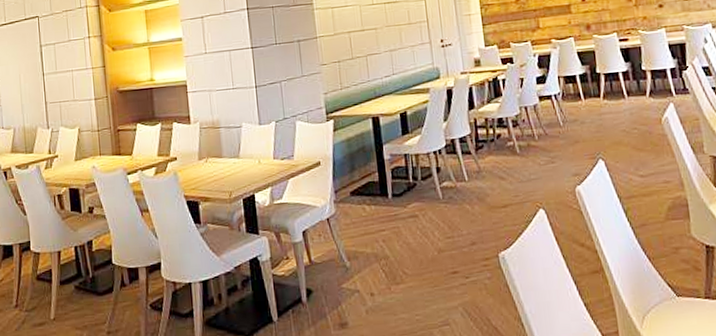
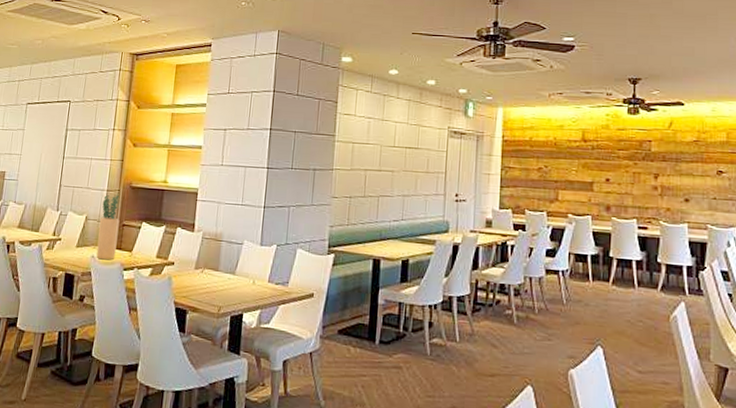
vase: none [92,96,116,169] -> present [96,190,121,261]

